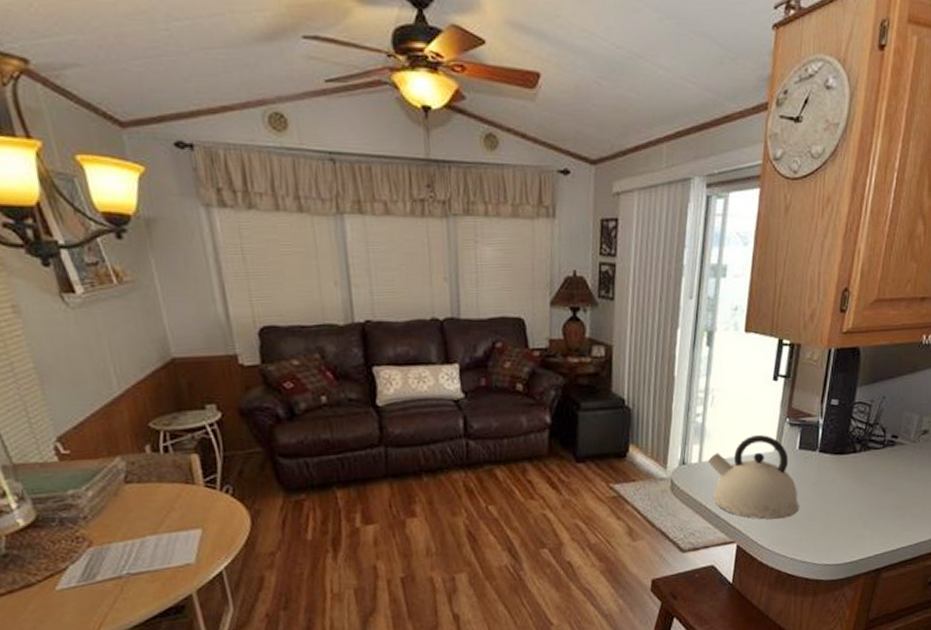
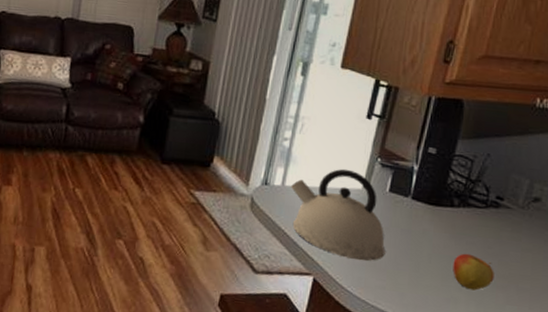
apple: none [858,493,893,526] -> present [453,253,494,291]

